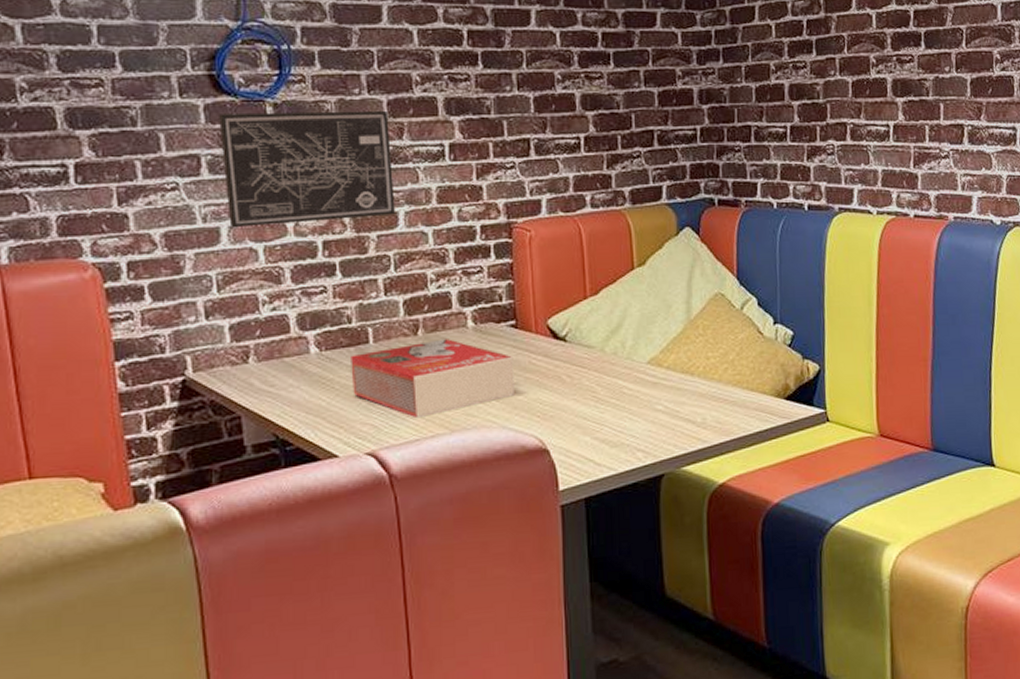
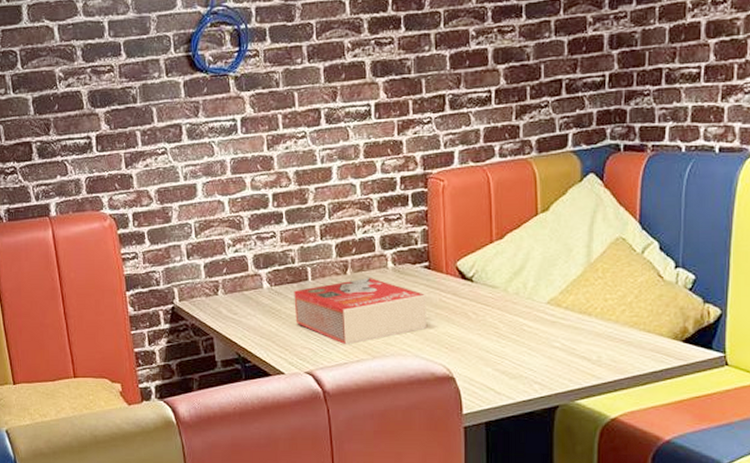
wall art: present [219,111,395,228] -> none [195,77,329,184]

